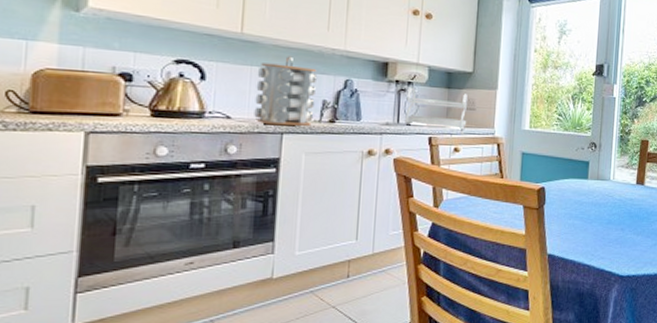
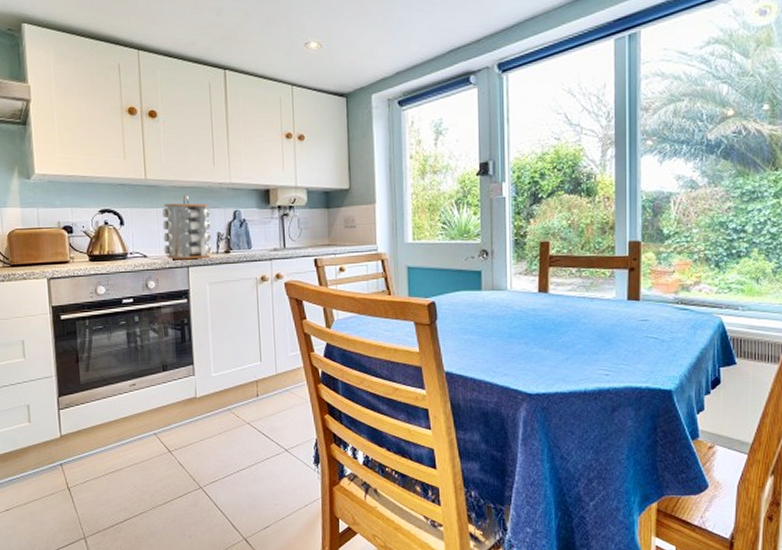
dish rack: present [404,87,468,130] -> none [288,210,349,249]

